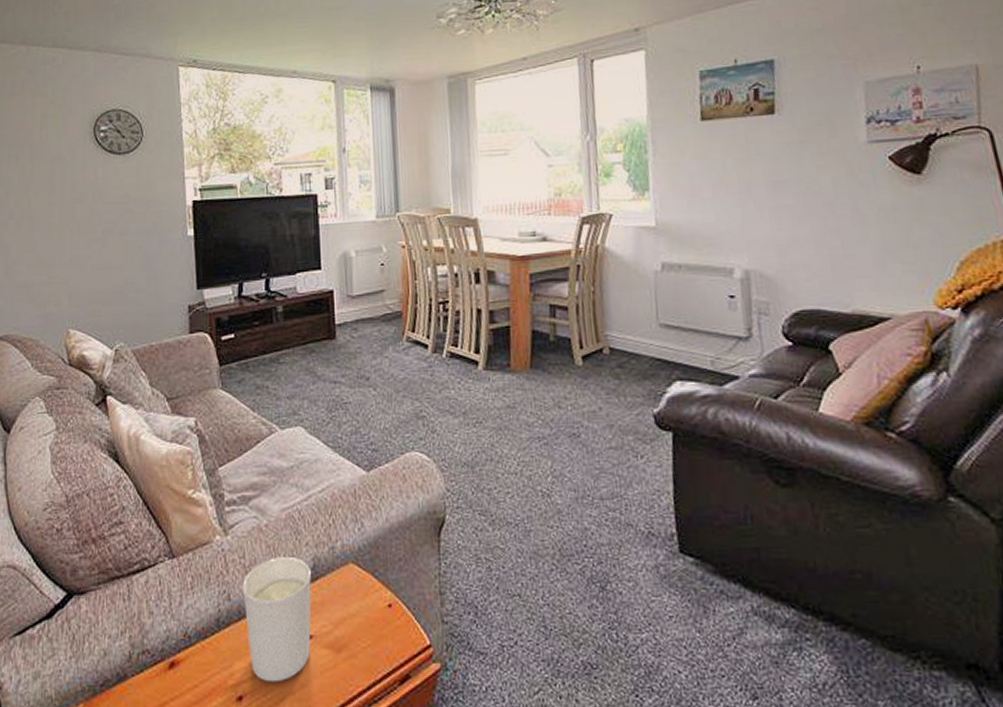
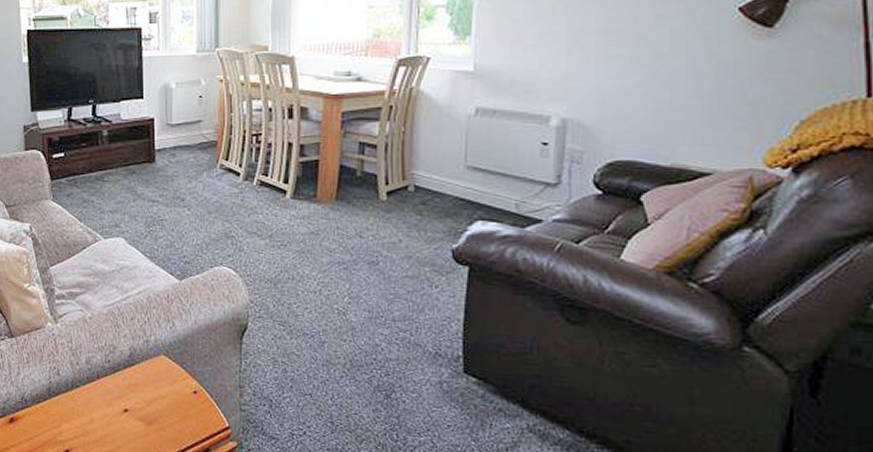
candle holder: present [241,556,312,683] -> none [69,344,129,443]

